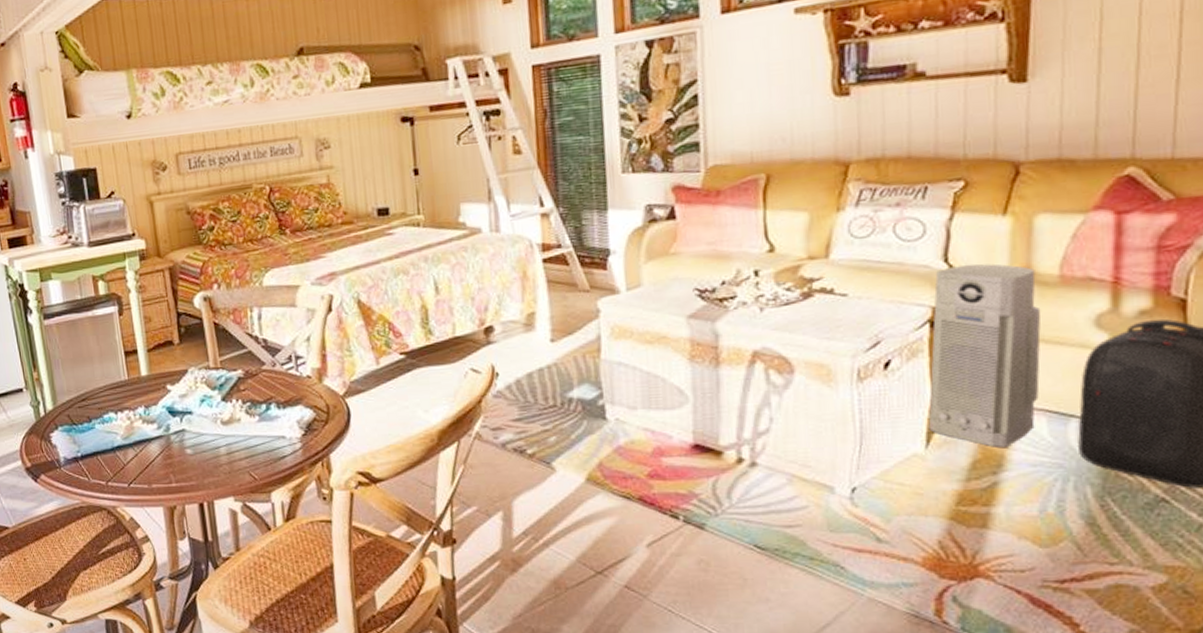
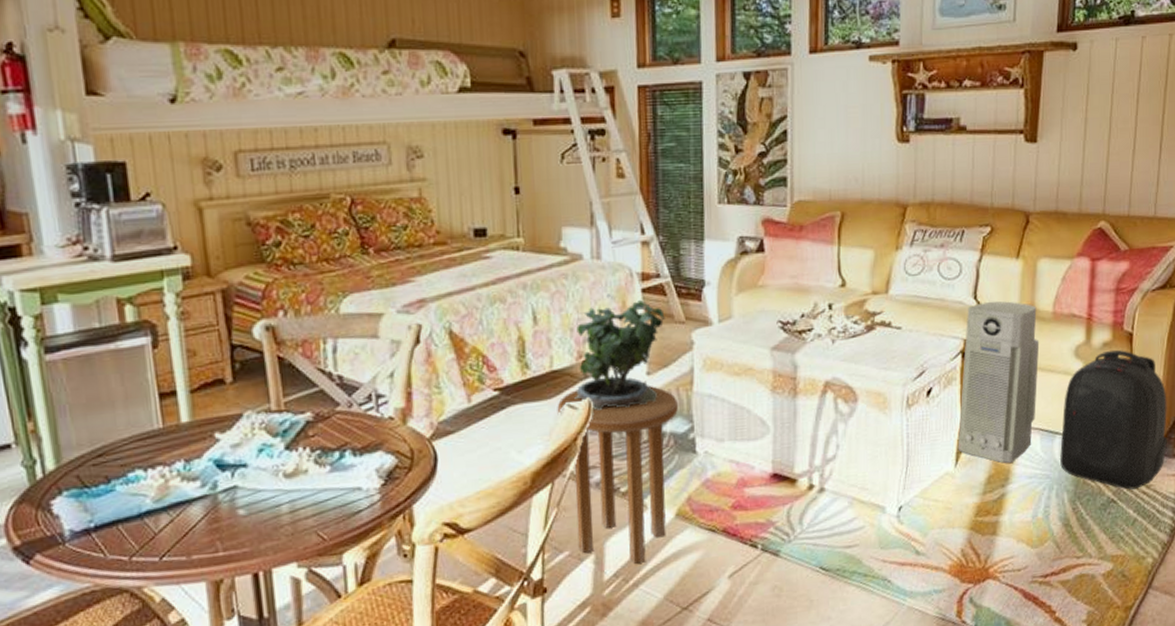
side table: none [460,353,585,524] -> present [557,386,678,564]
potted plant: none [477,264,568,375] -> present [574,294,665,411]

